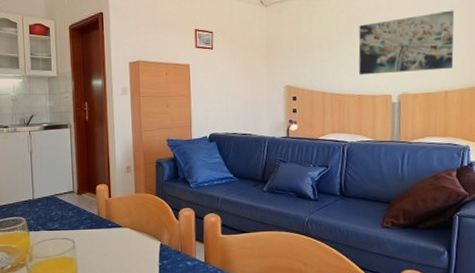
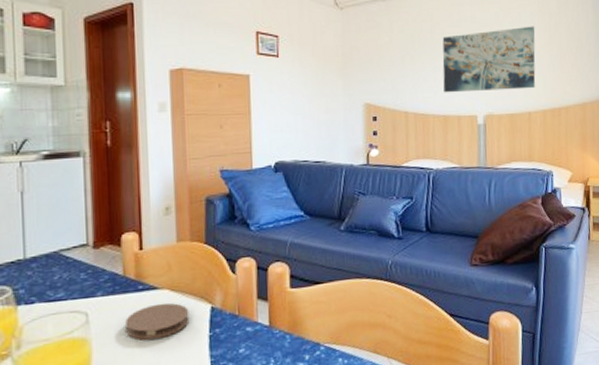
coaster: none [100,238,145,264] -> present [125,302,190,340]

